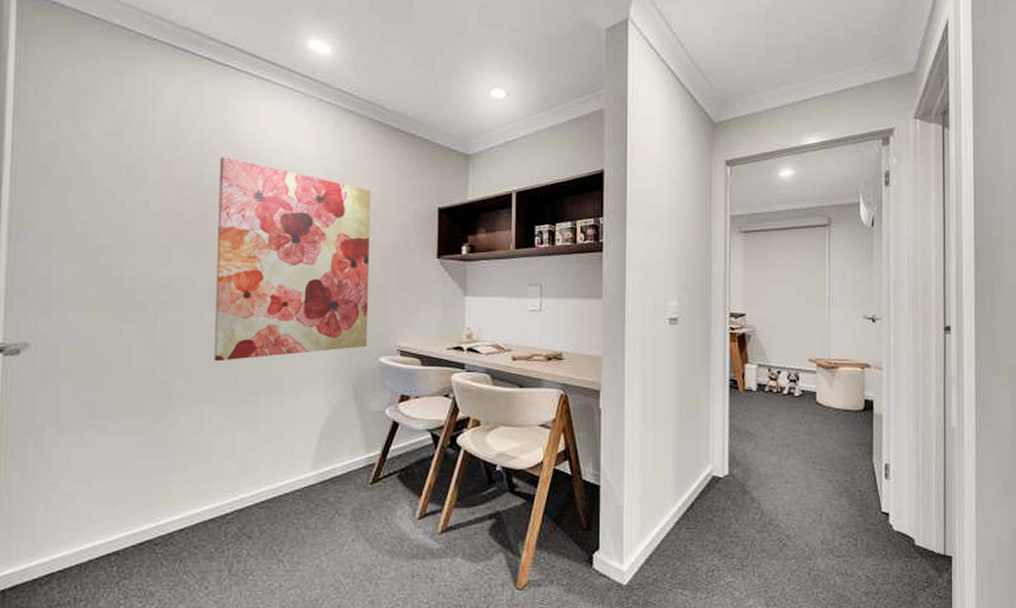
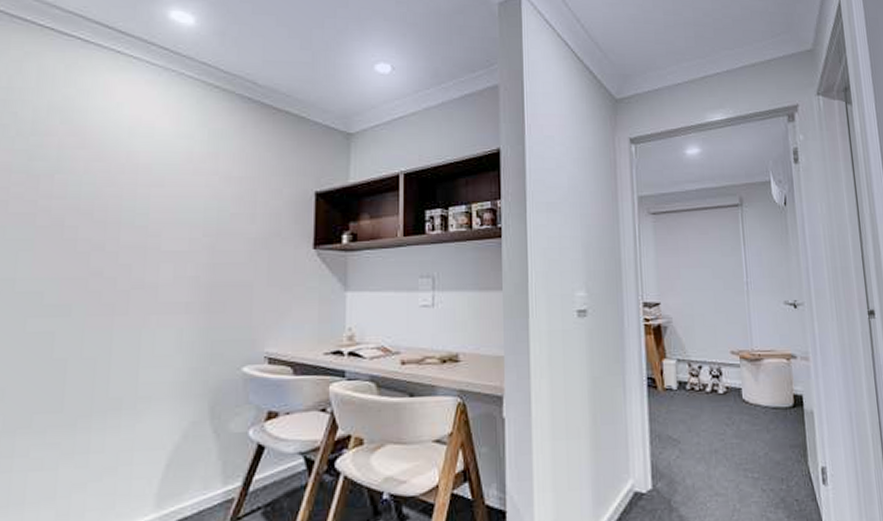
wall art: present [213,157,370,362] -> none [35,137,237,380]

